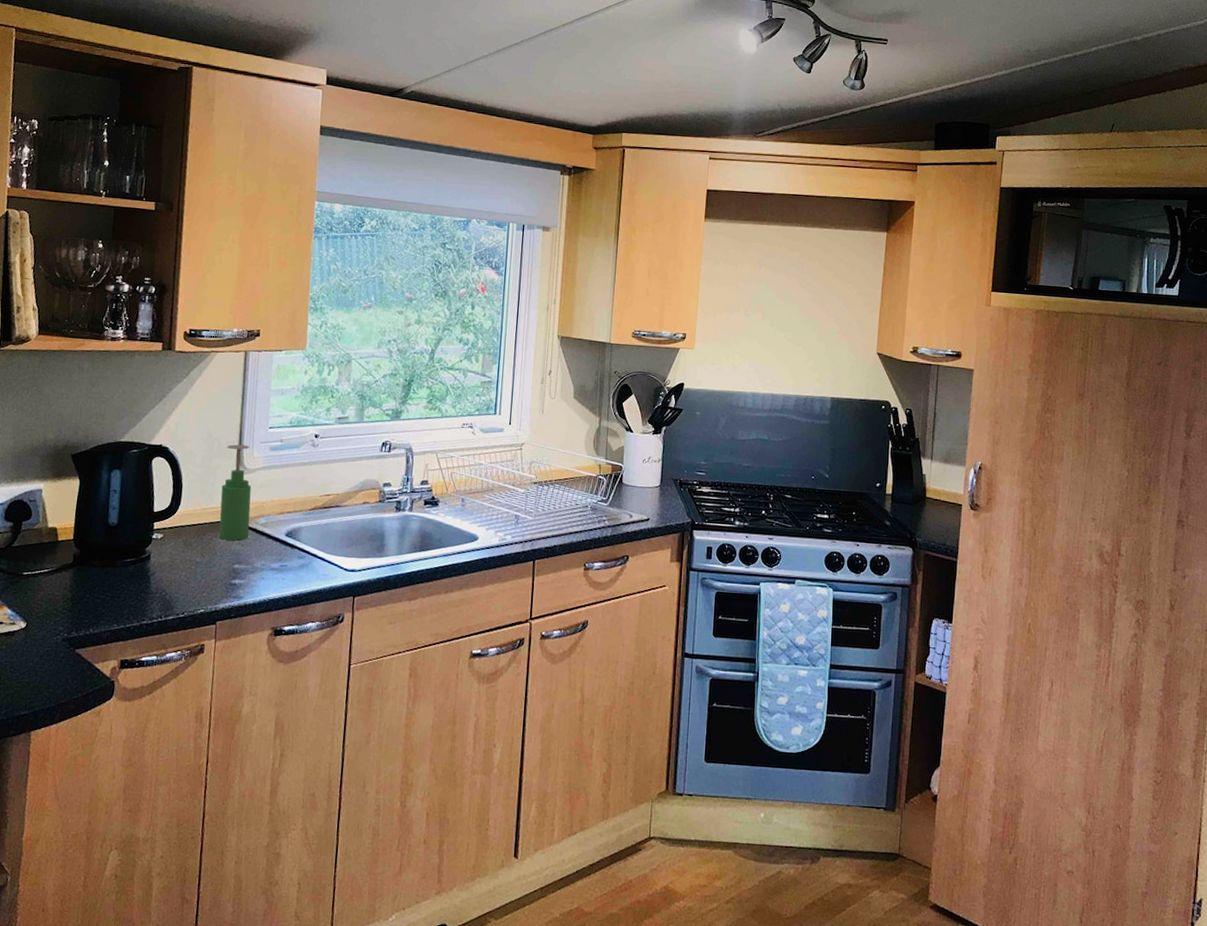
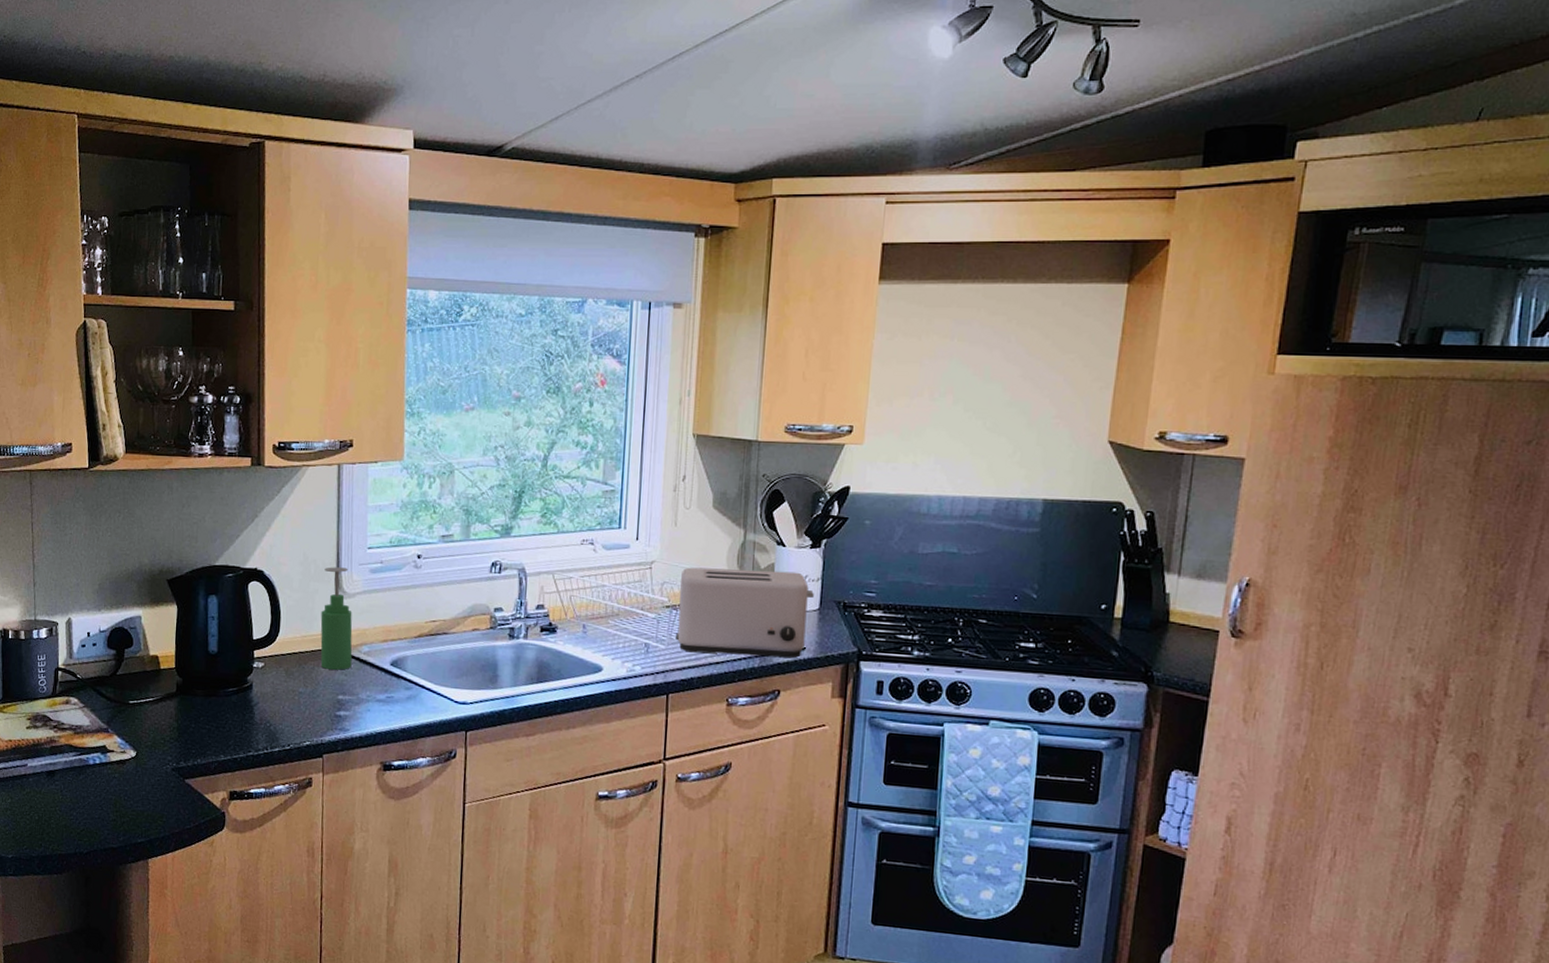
toaster: none [542,449,656,528] -> present [676,567,814,659]

